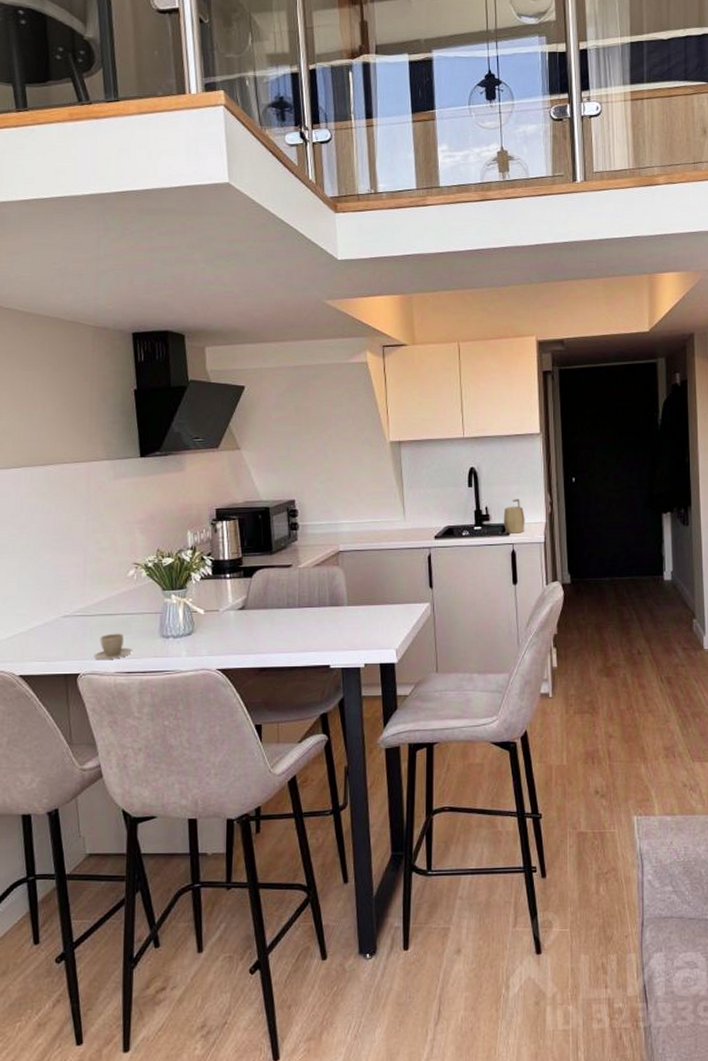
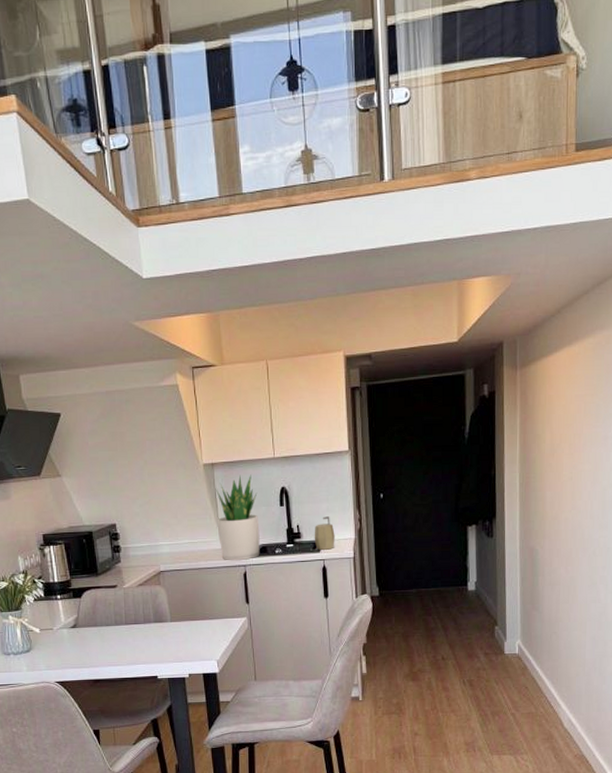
planter: none [402,454,446,543] -> present [216,474,260,561]

